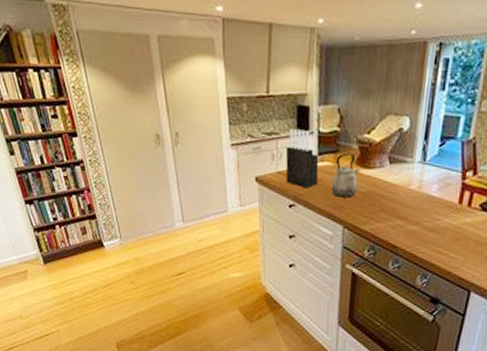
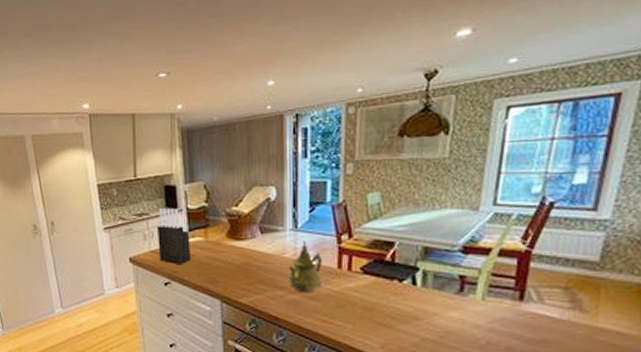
kettle: present [331,152,359,198] -> none [205,226,231,271]
teapot: none [410,174,445,224] -> present [288,241,323,292]

